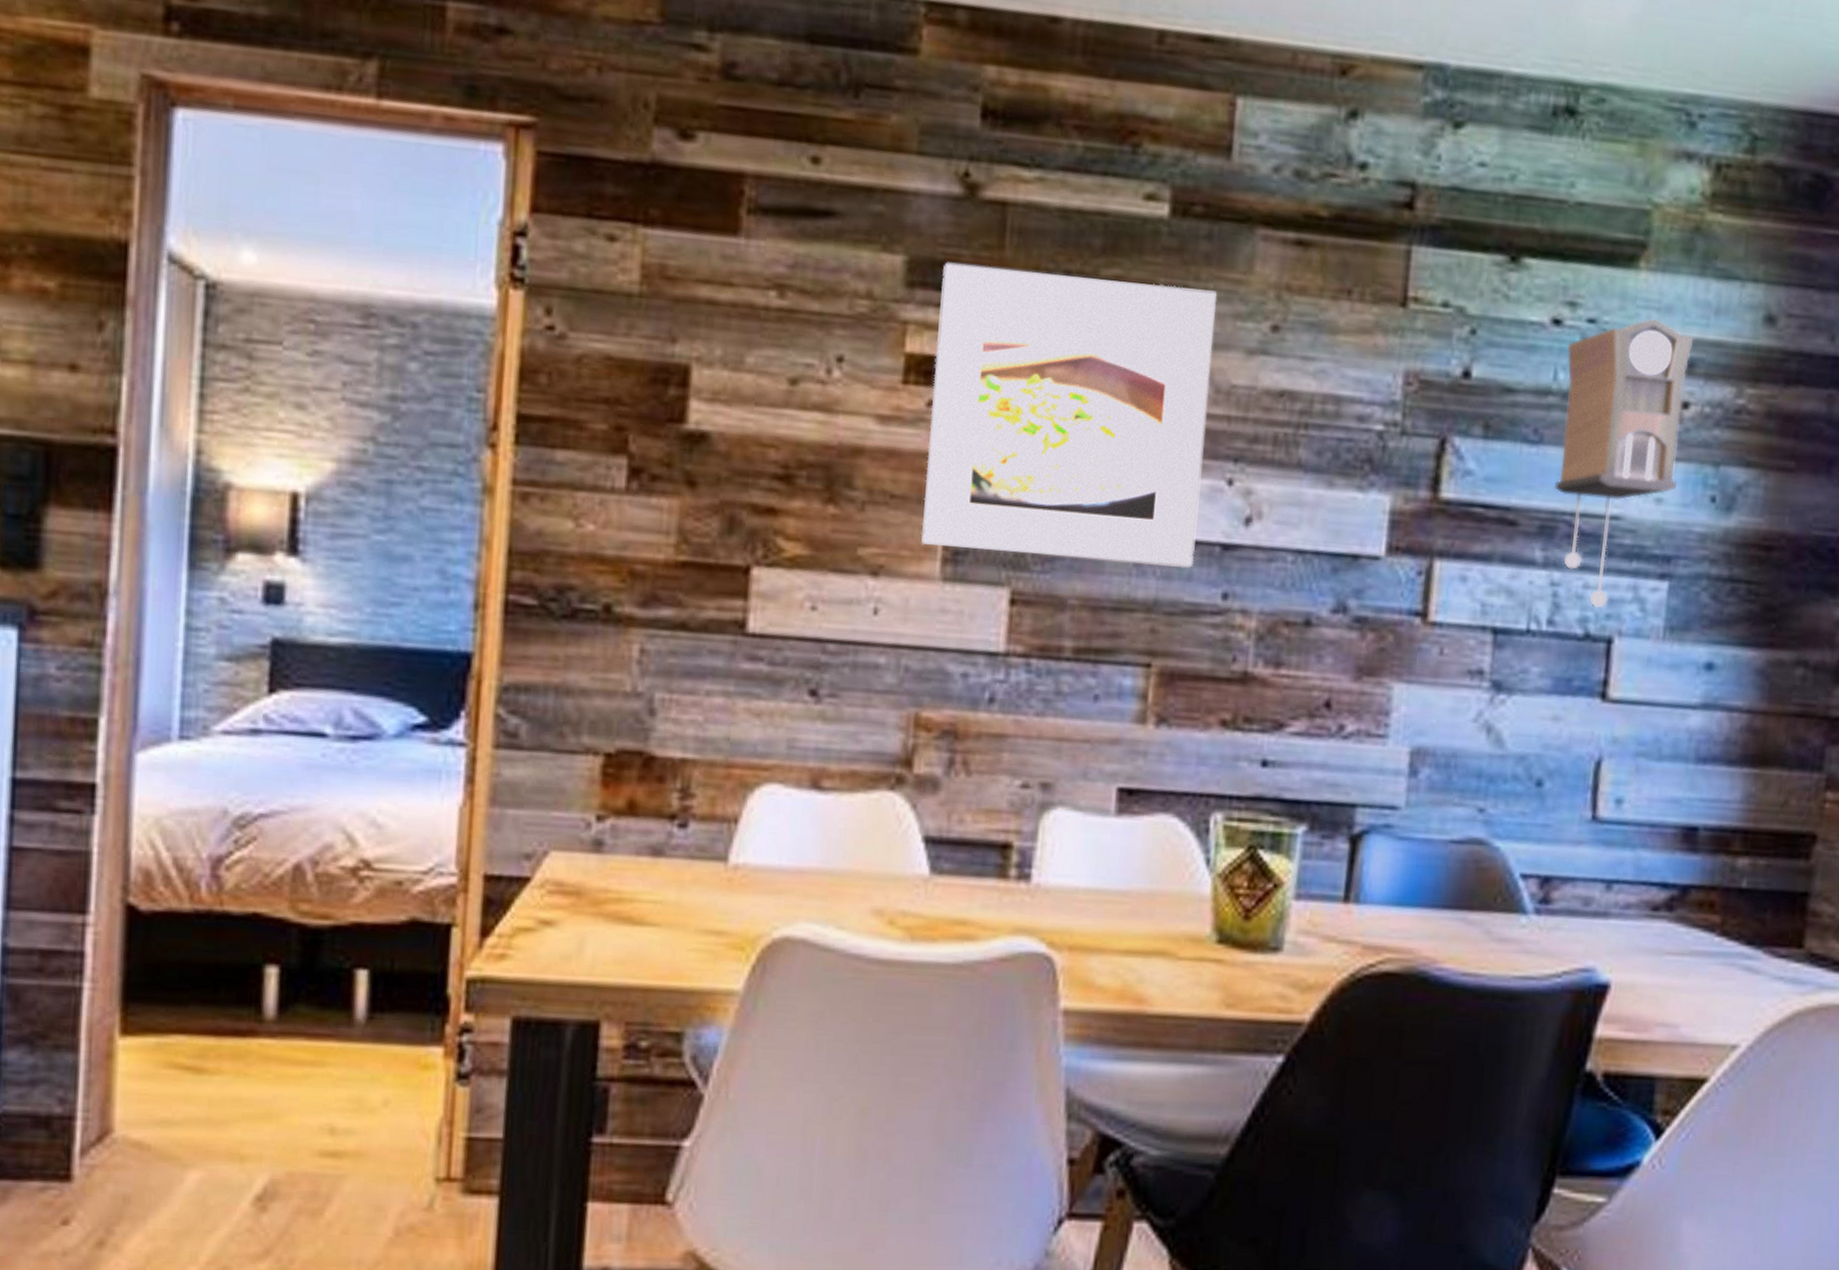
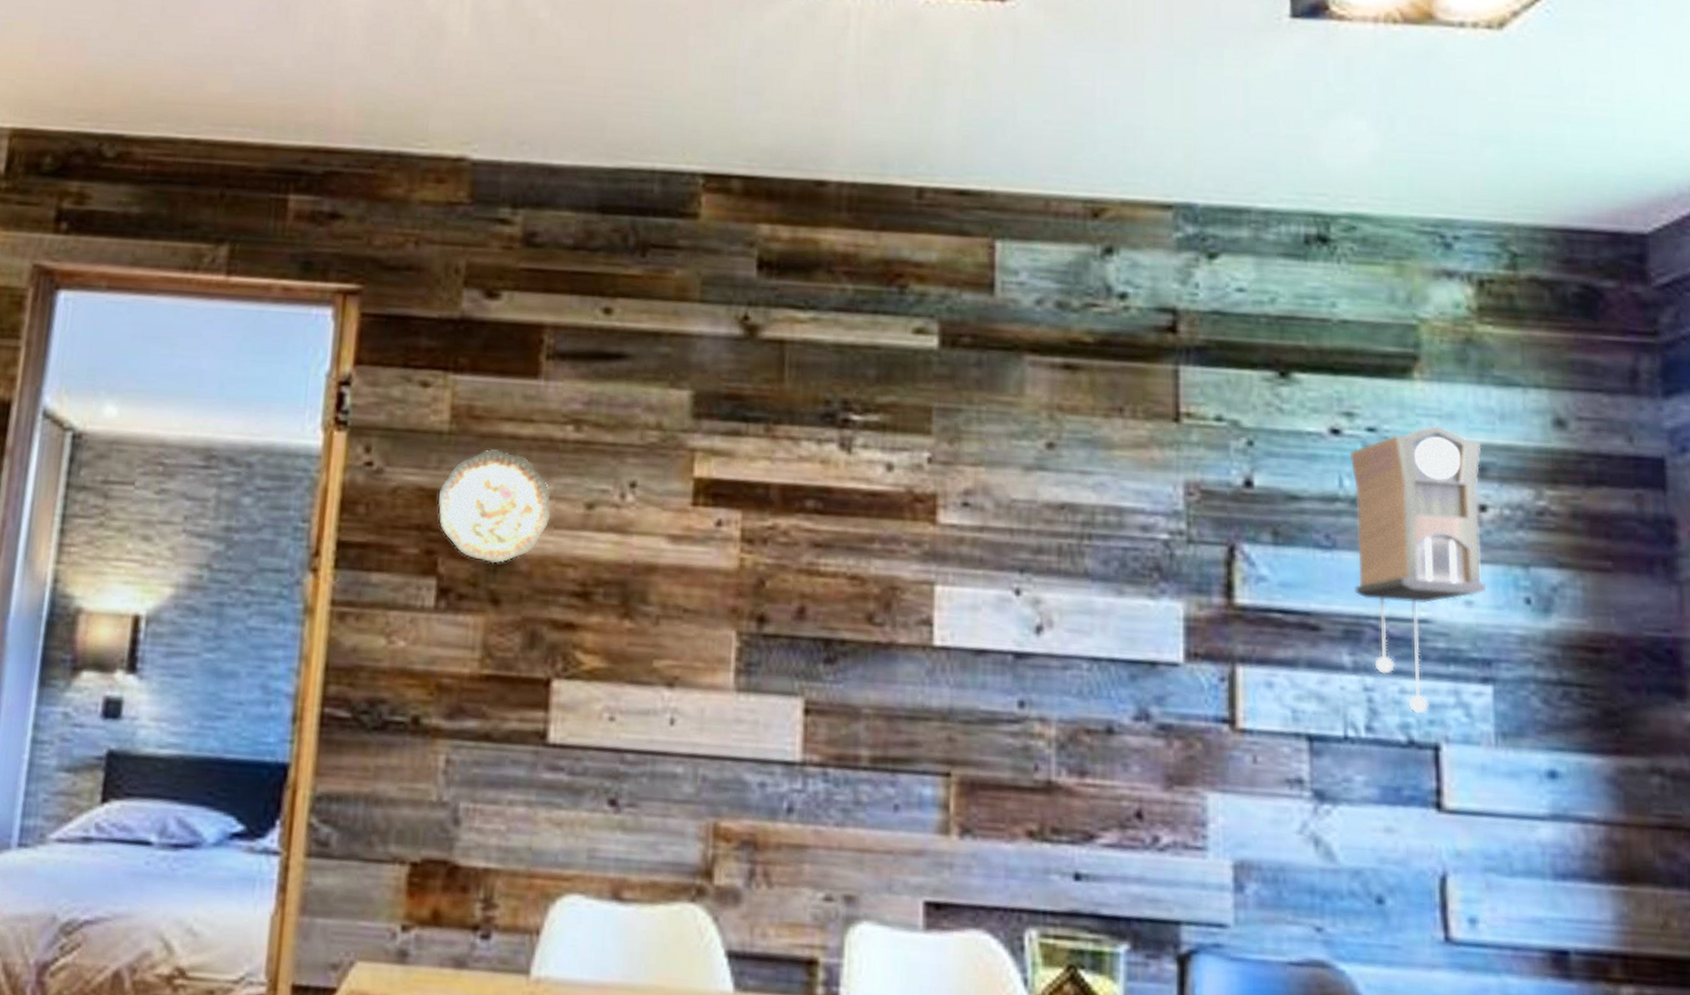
decorative plate: none [628,315,752,443] -> present [438,449,551,564]
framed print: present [921,262,1217,569] -> none [714,395,991,677]

